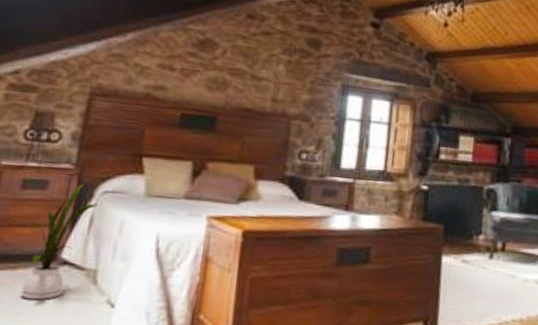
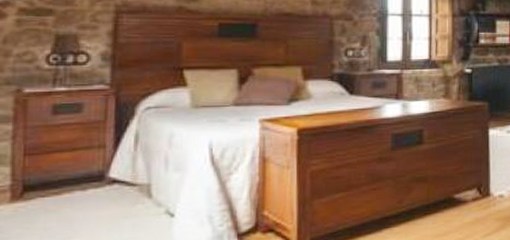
house plant: present [20,183,98,300] -> none [65,102,142,222]

